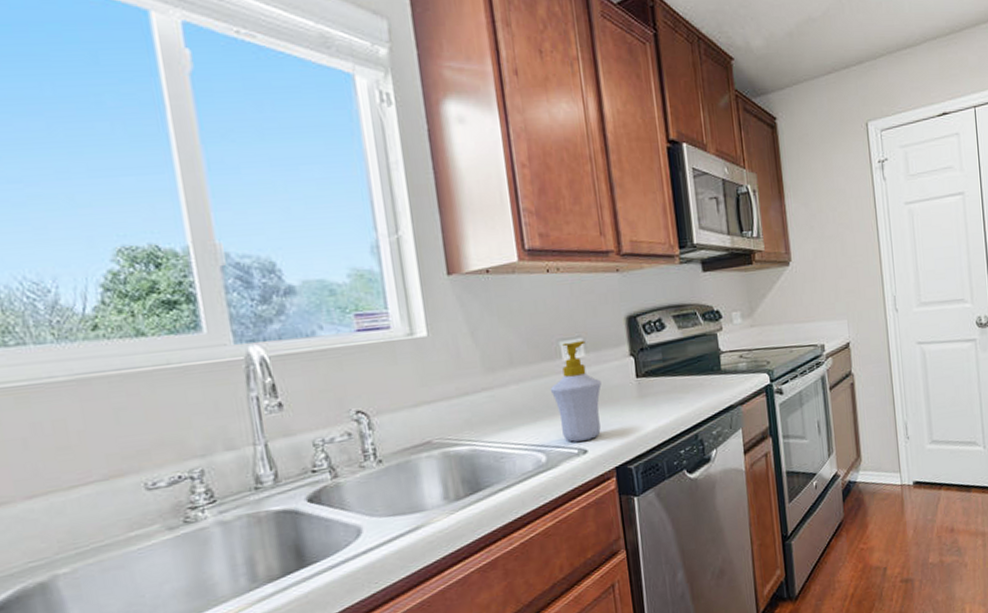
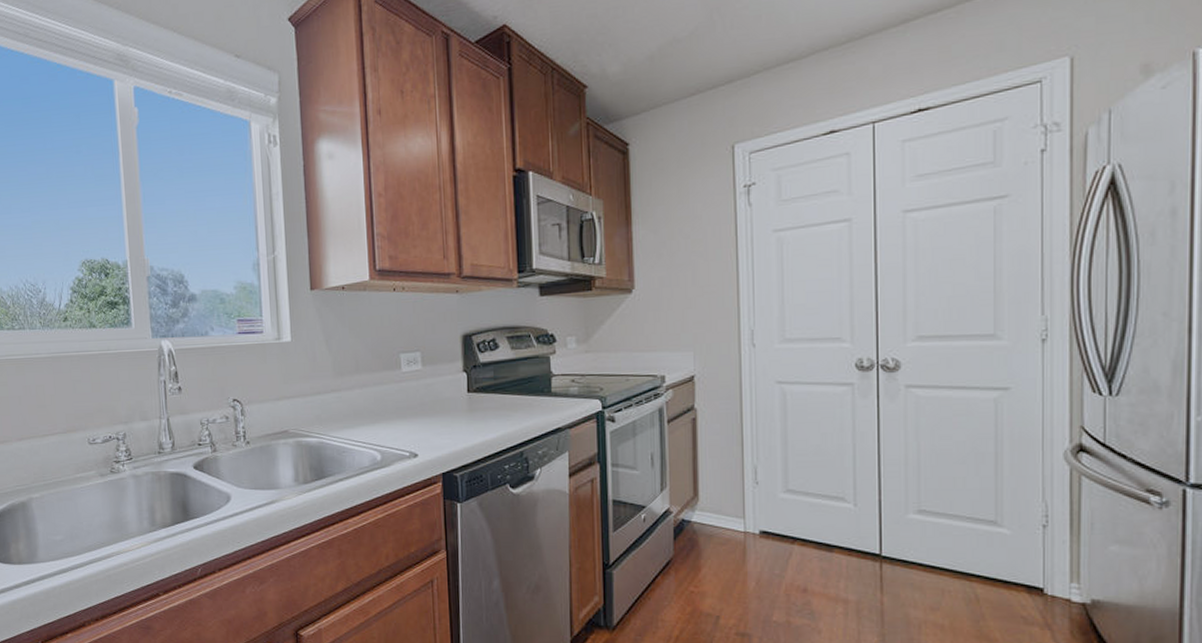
soap bottle: present [550,340,601,442] -> none [388,354,435,445]

